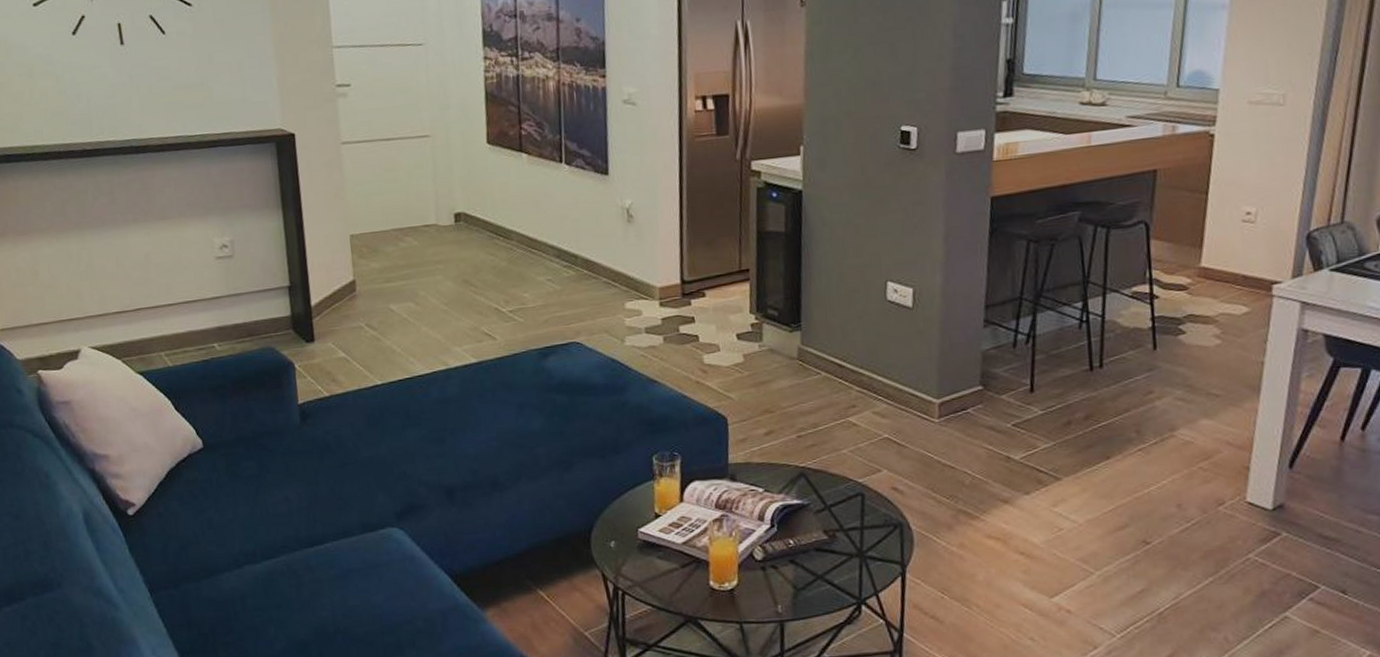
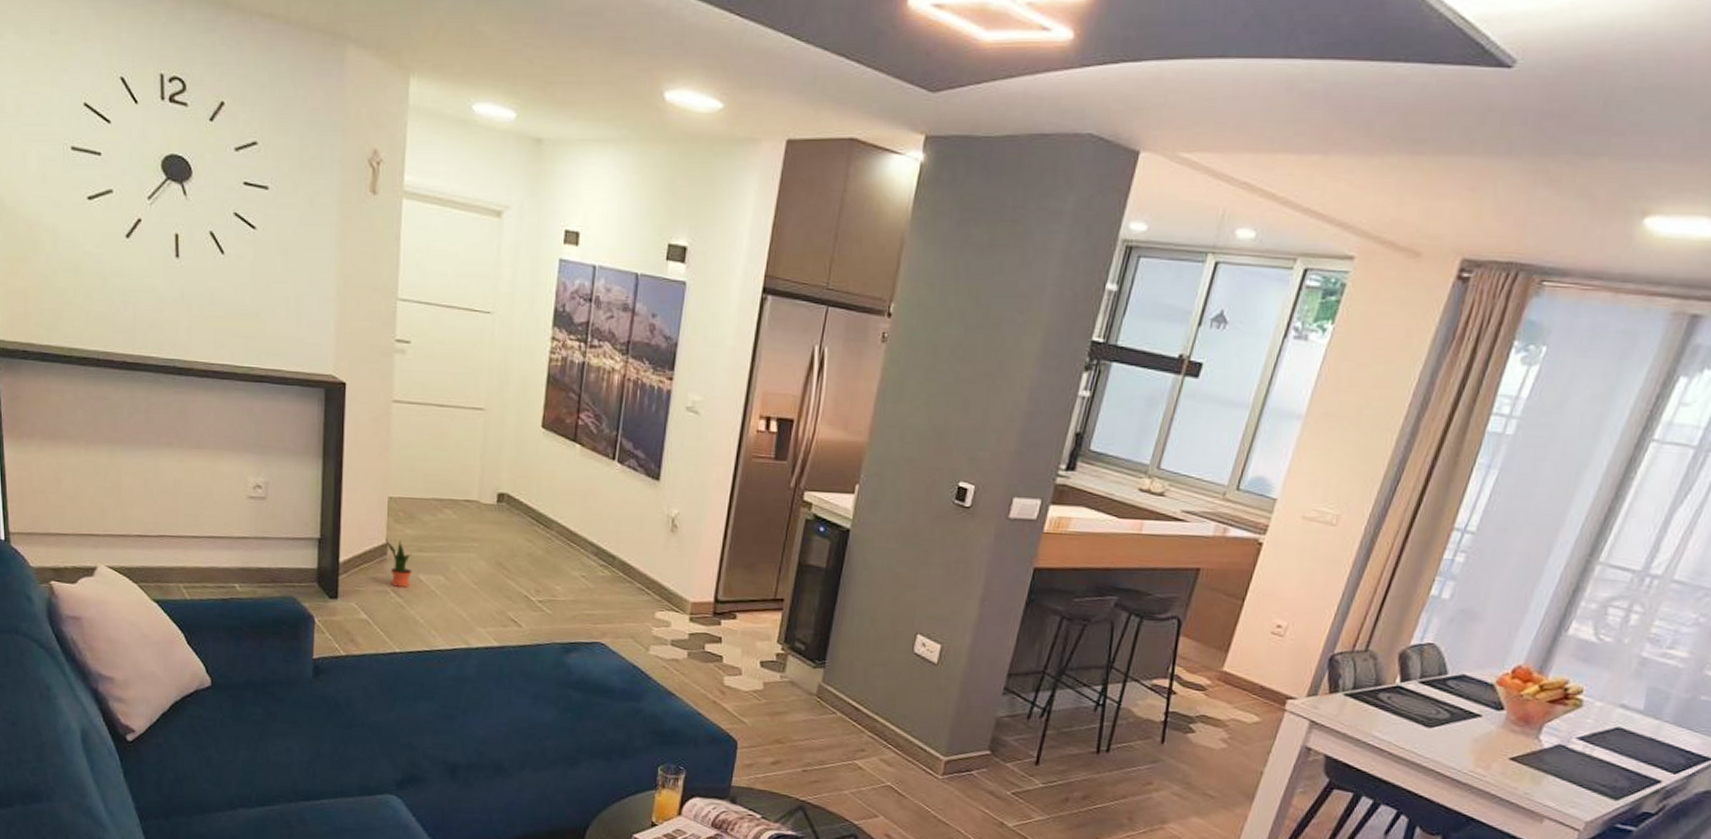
potted plant: none [352,275,383,321] -> present [385,539,412,587]

